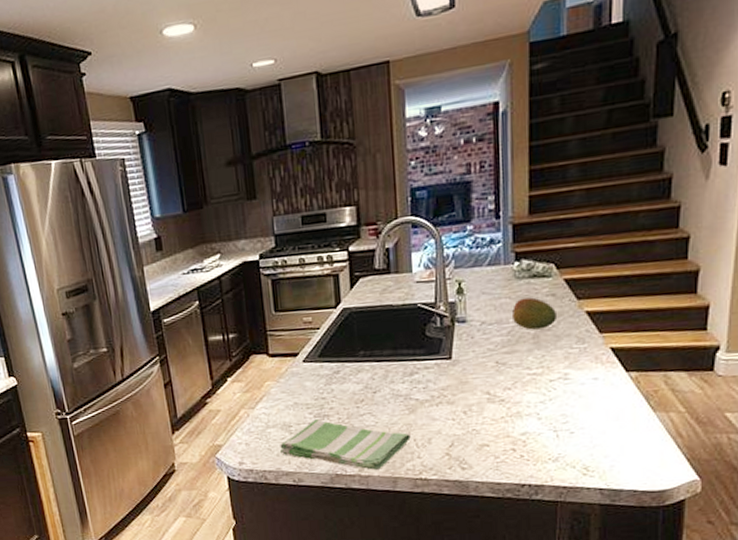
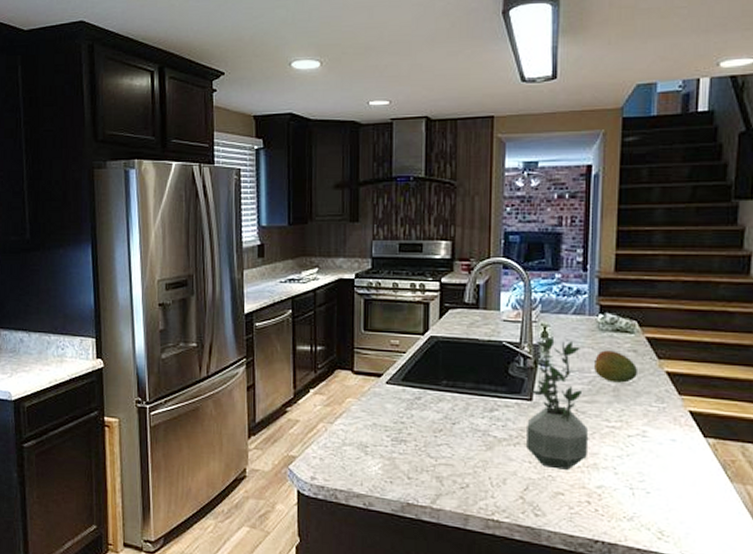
dish towel: present [280,419,411,470] -> none [354,443,486,504]
potted plant: none [448,291,511,423] -> present [527,336,589,470]

